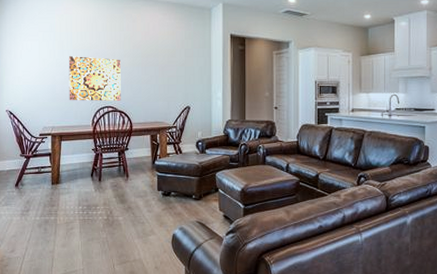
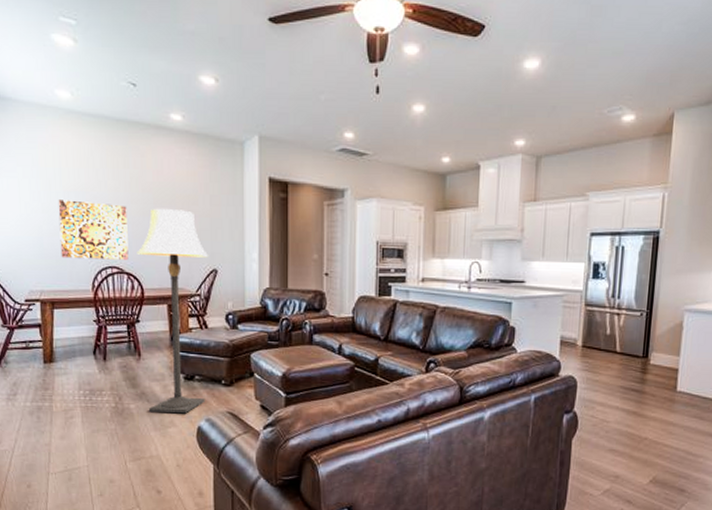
lamp: none [128,60,183,224] -> present [137,208,208,414]

